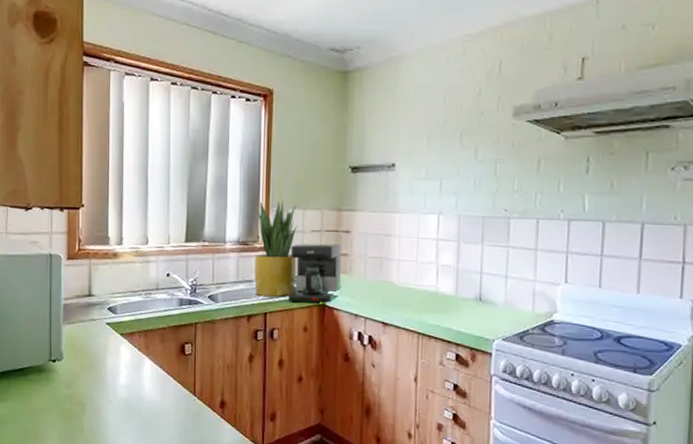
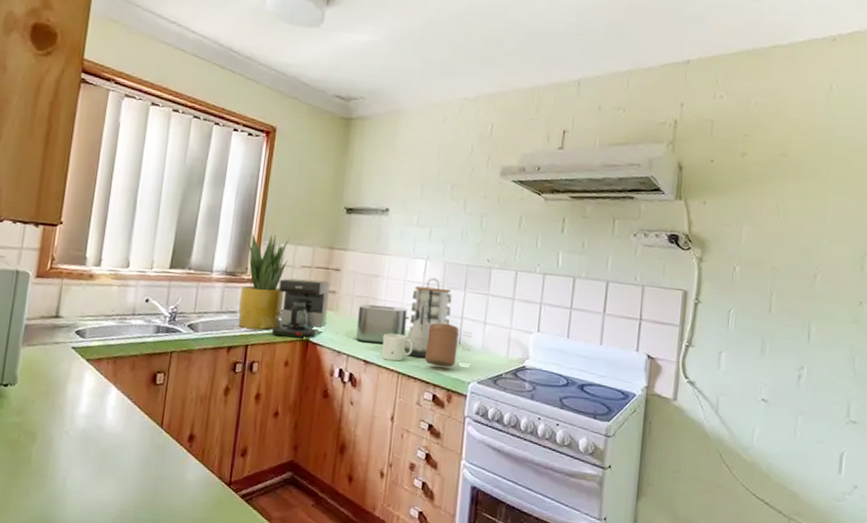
toaster: none [372,264,425,305] -> present [356,304,409,344]
mug: none [399,293,432,322] -> present [381,333,414,362]
kettle: none [423,262,448,317] -> present [404,305,430,358]
spice rack: none [426,233,469,289] -> present [409,278,452,331]
canister: none [433,276,494,329] -> present [415,320,472,371]

